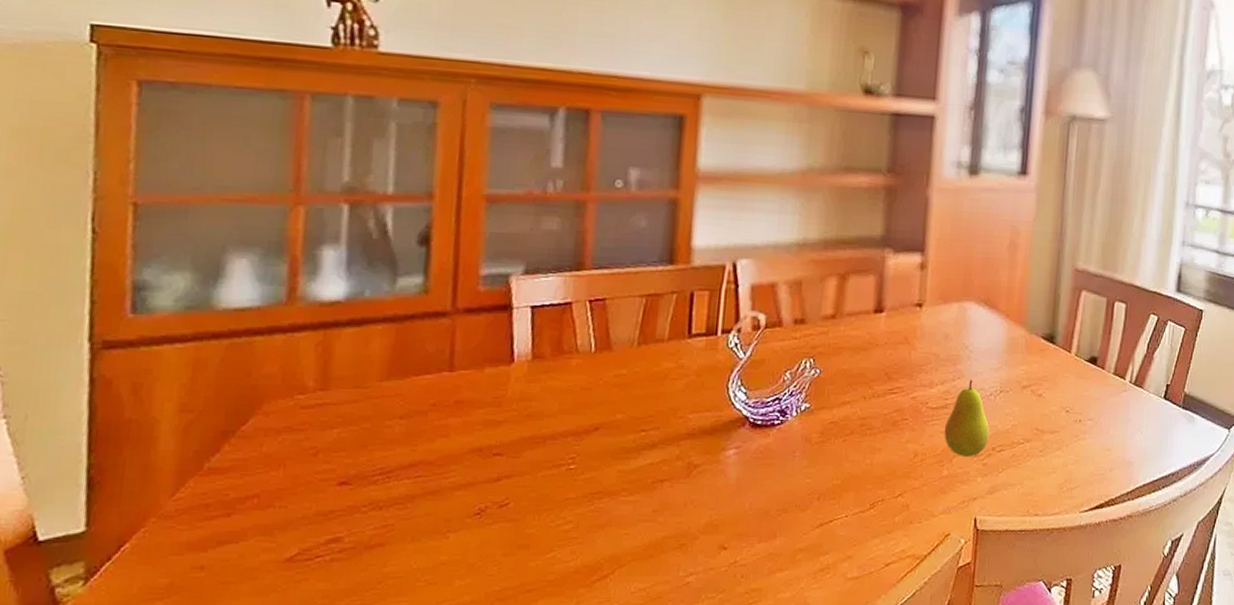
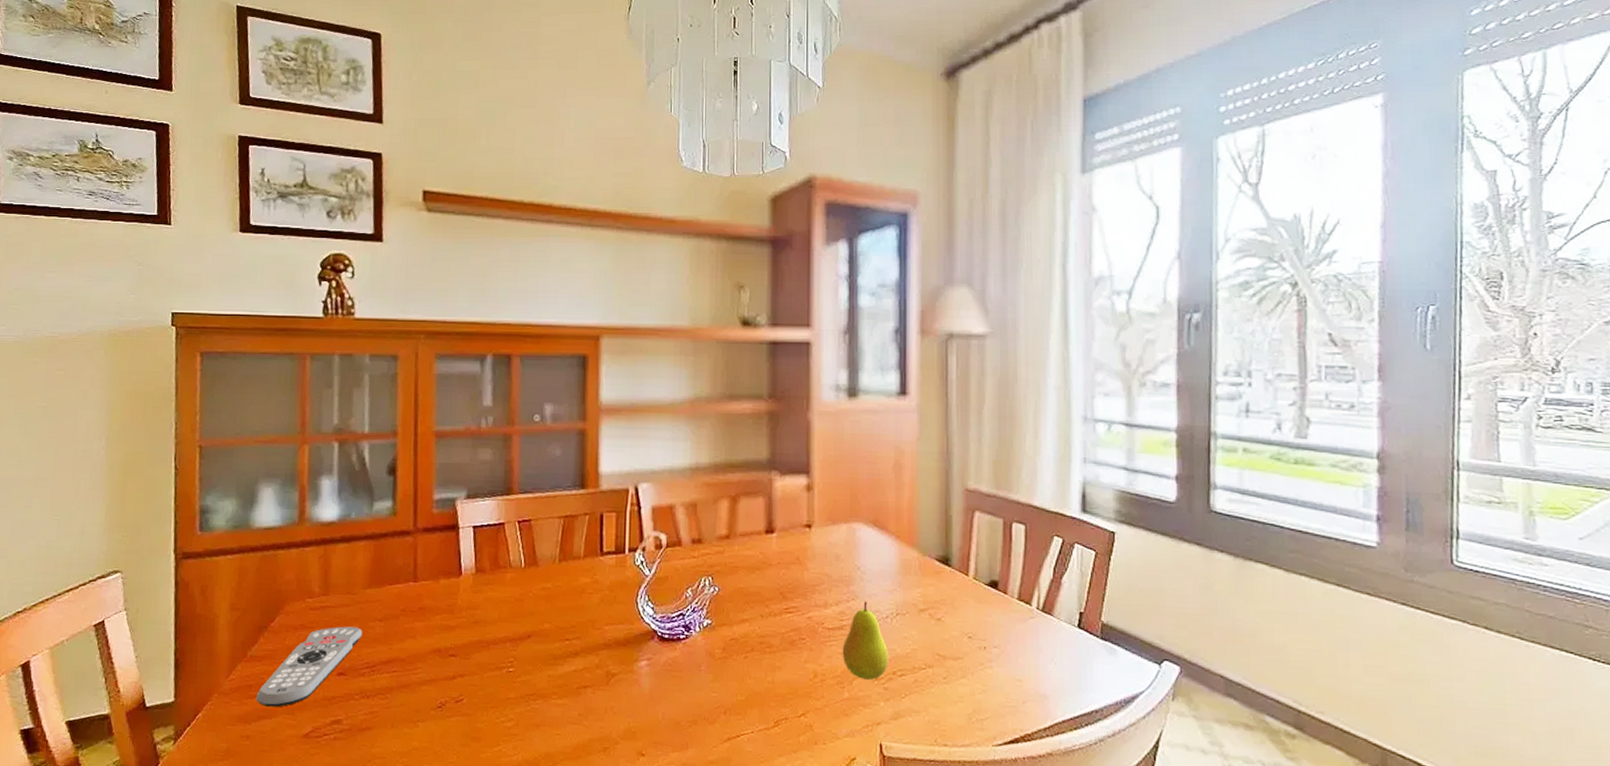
remote control: none [215,427,375,529] -> present [256,626,362,708]

